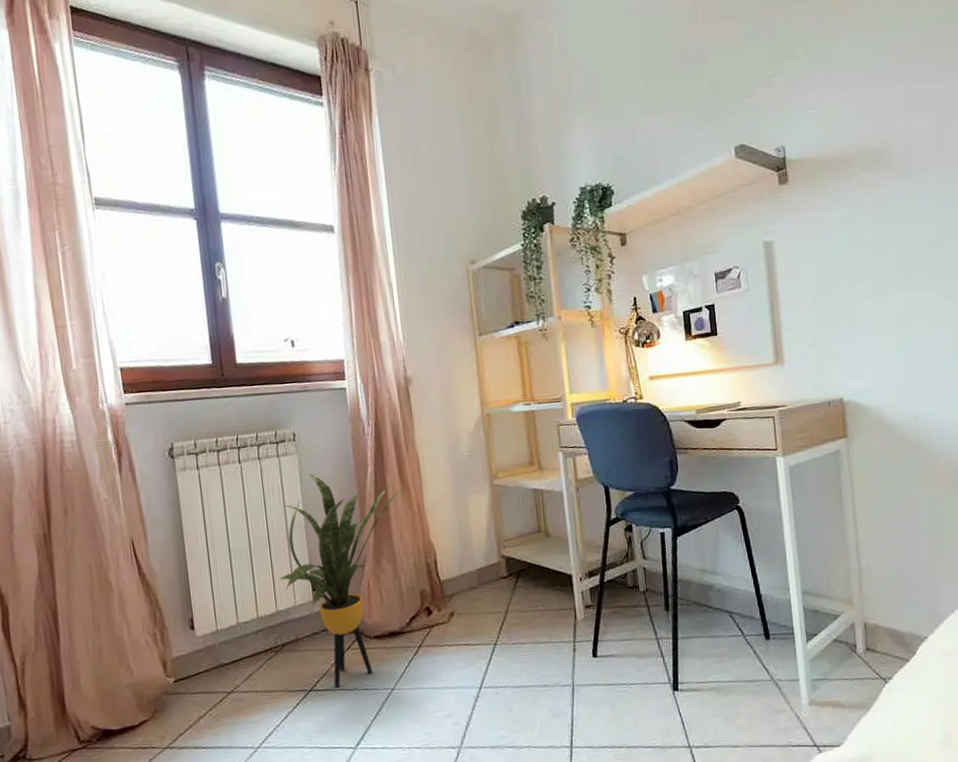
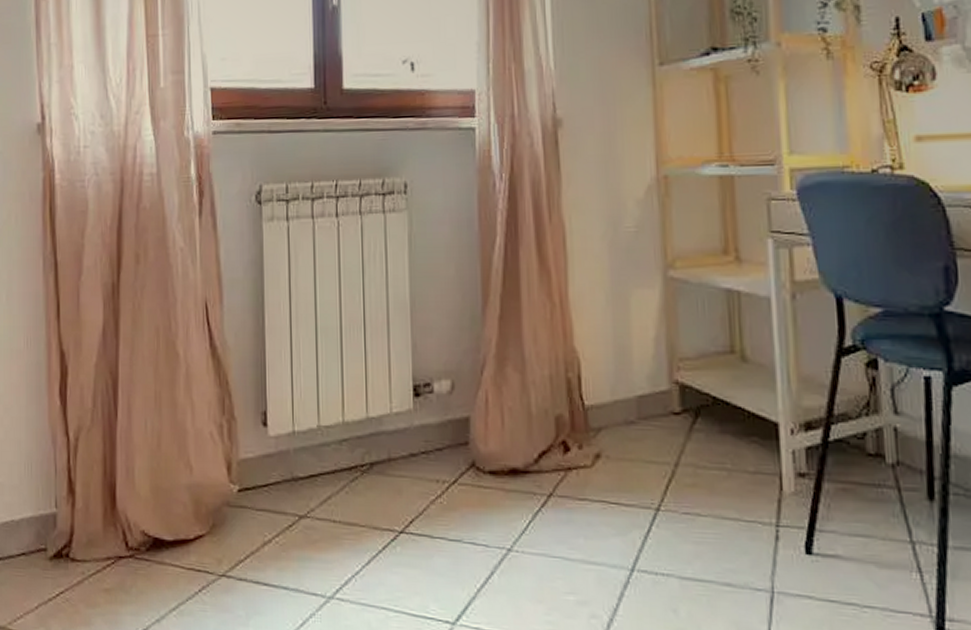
house plant: present [278,473,407,689] -> none [372,238,547,536]

